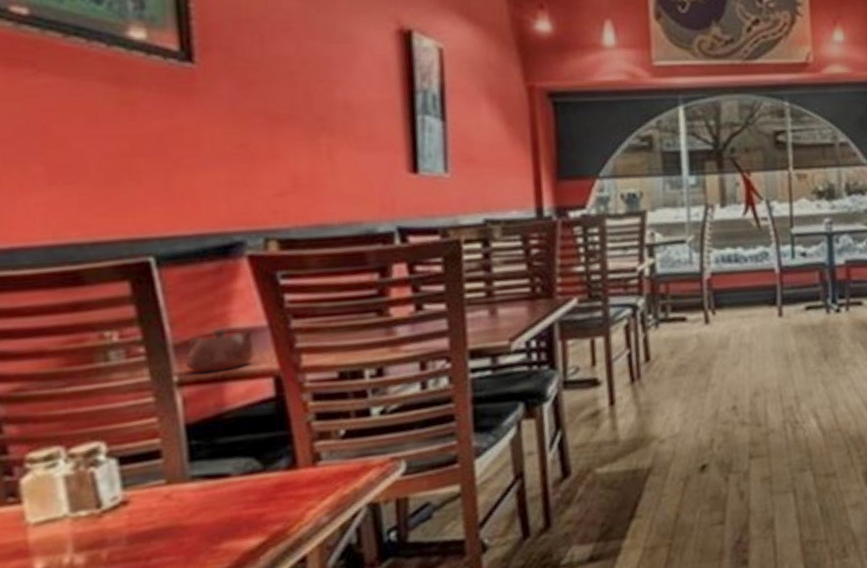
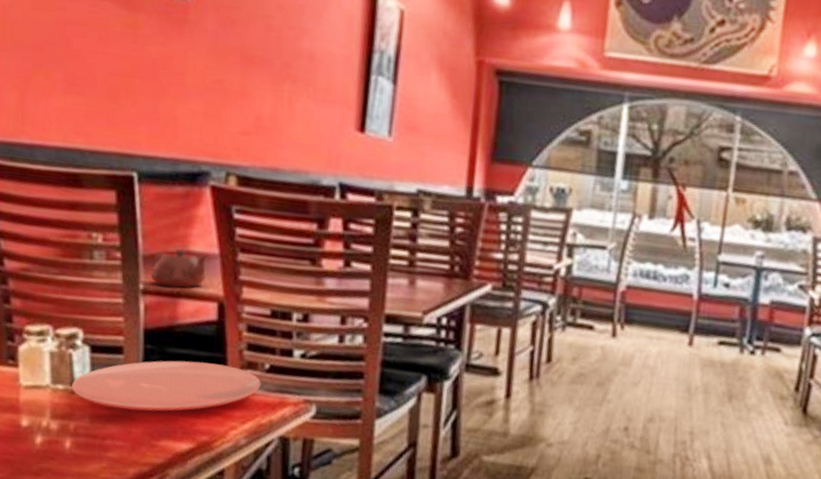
plate: none [98,441,338,523] -> present [72,360,261,412]

